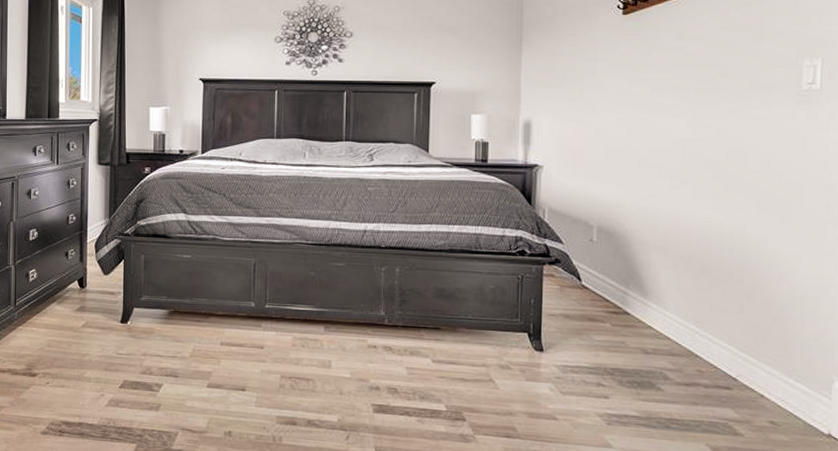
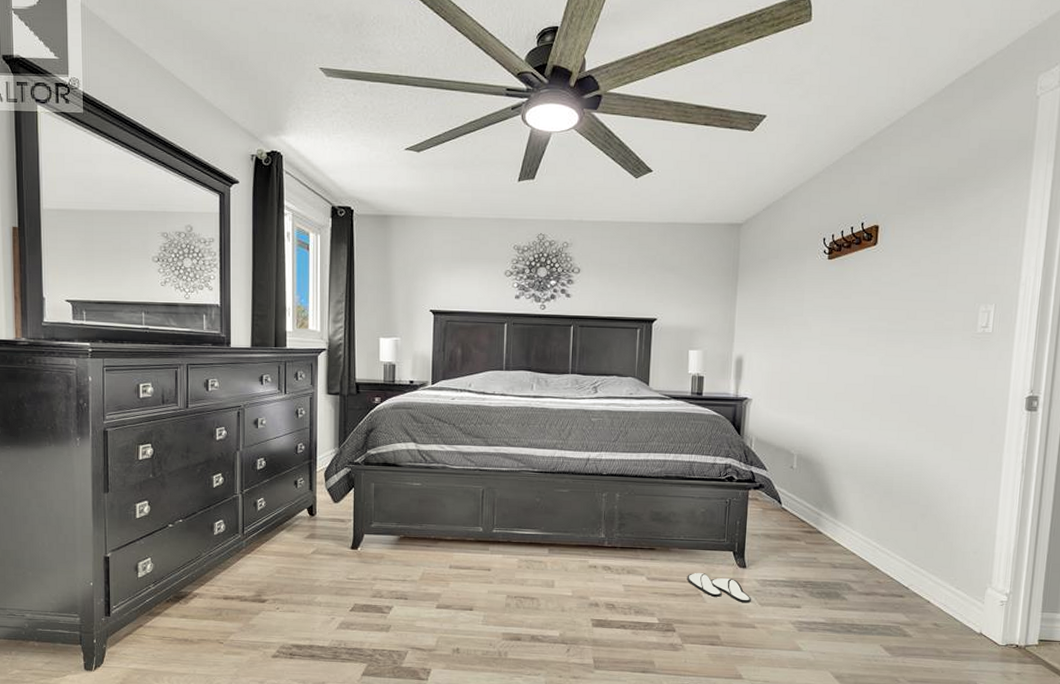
slippers: none [476,356,552,391] -> present [687,573,752,602]

